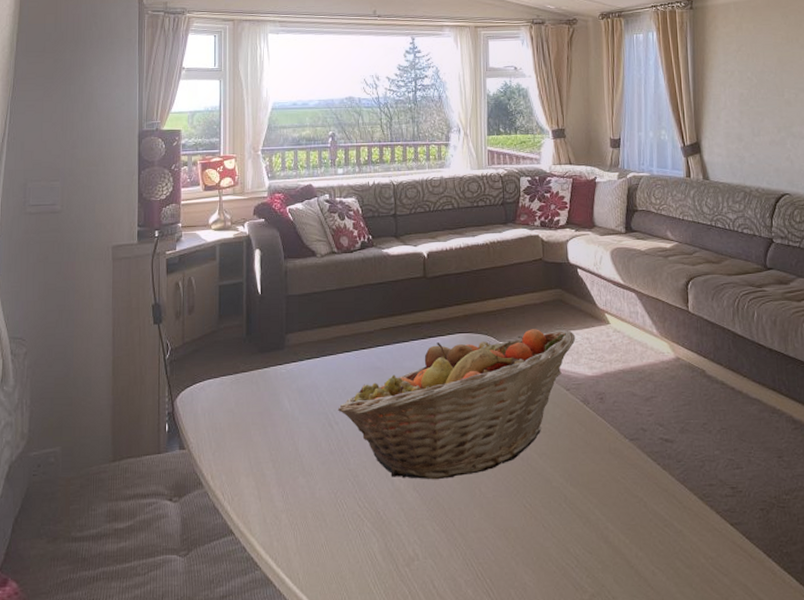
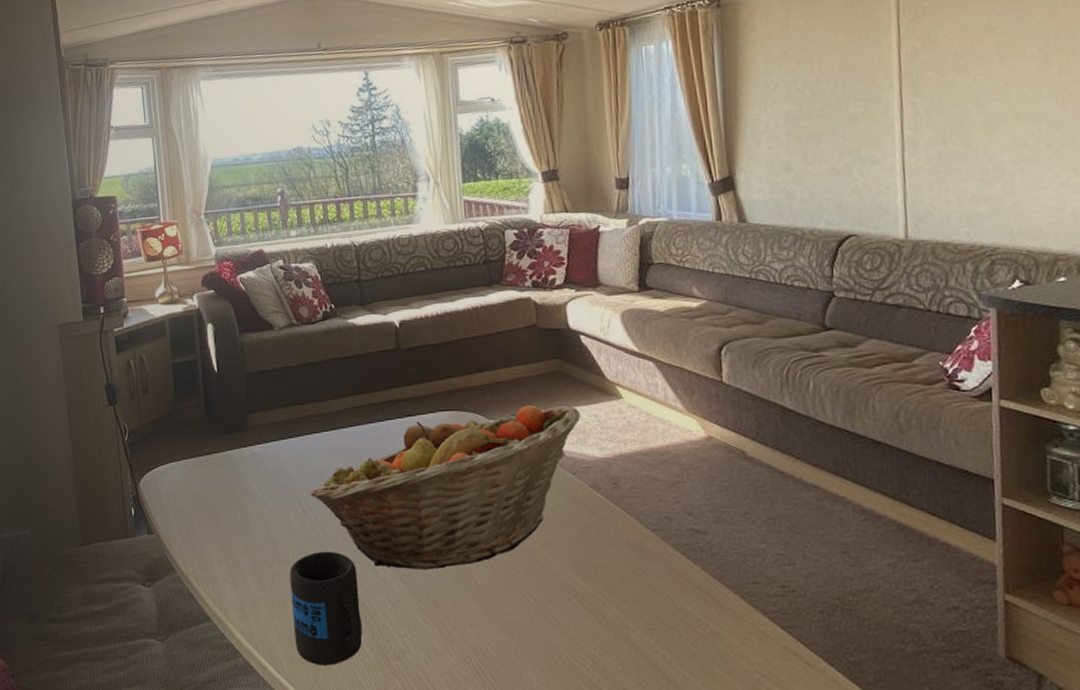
mug: none [313,463,376,575] -> present [289,551,363,665]

